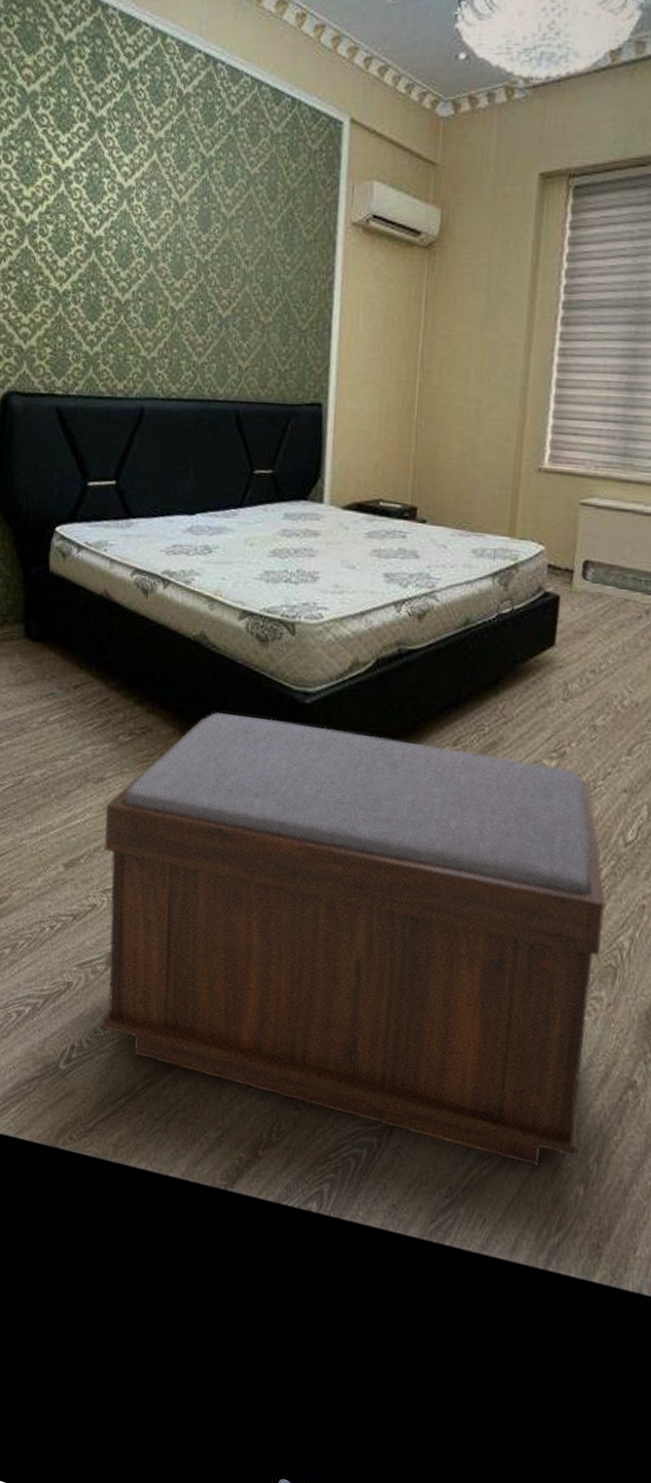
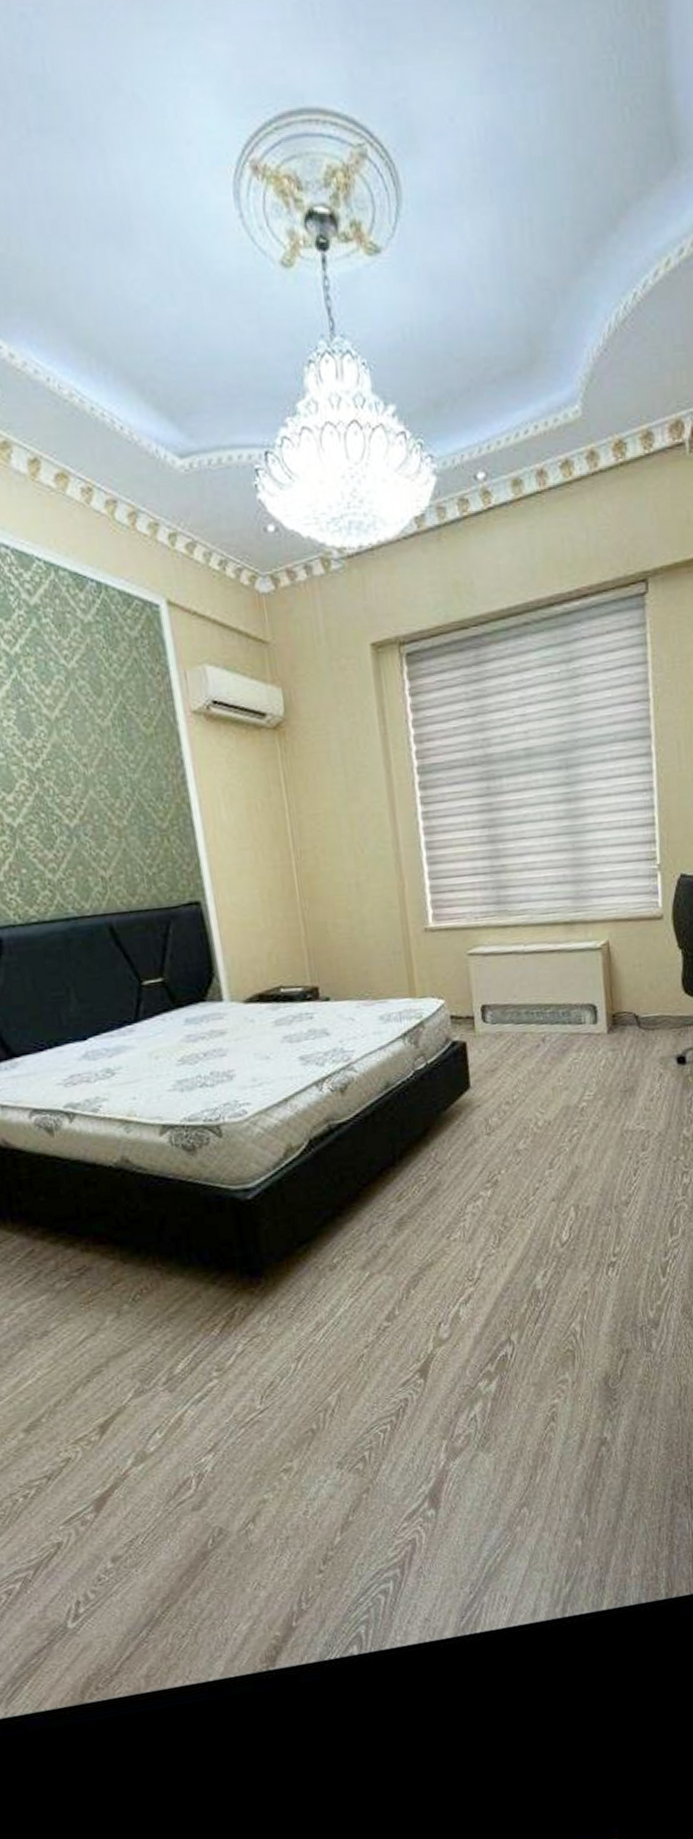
bench: present [100,712,605,1167] -> none [57,1193,572,1585]

